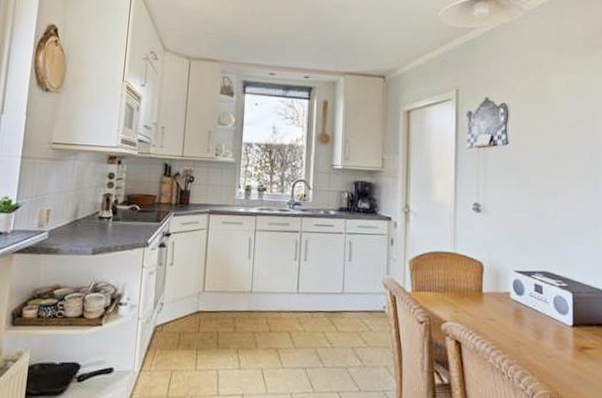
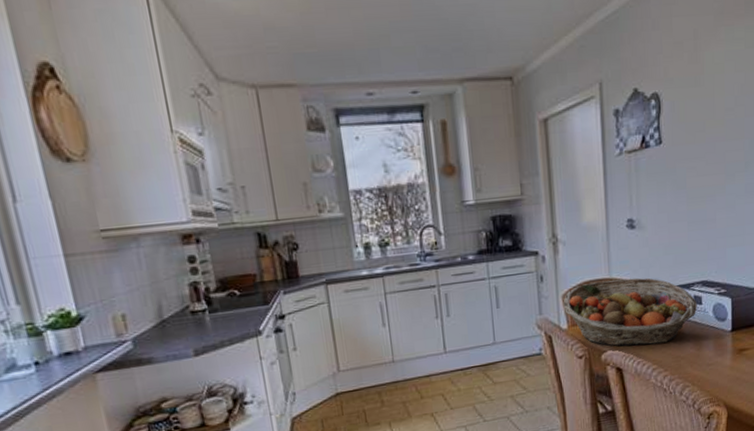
fruit basket: none [409,253,538,325] -> present [563,277,698,347]

